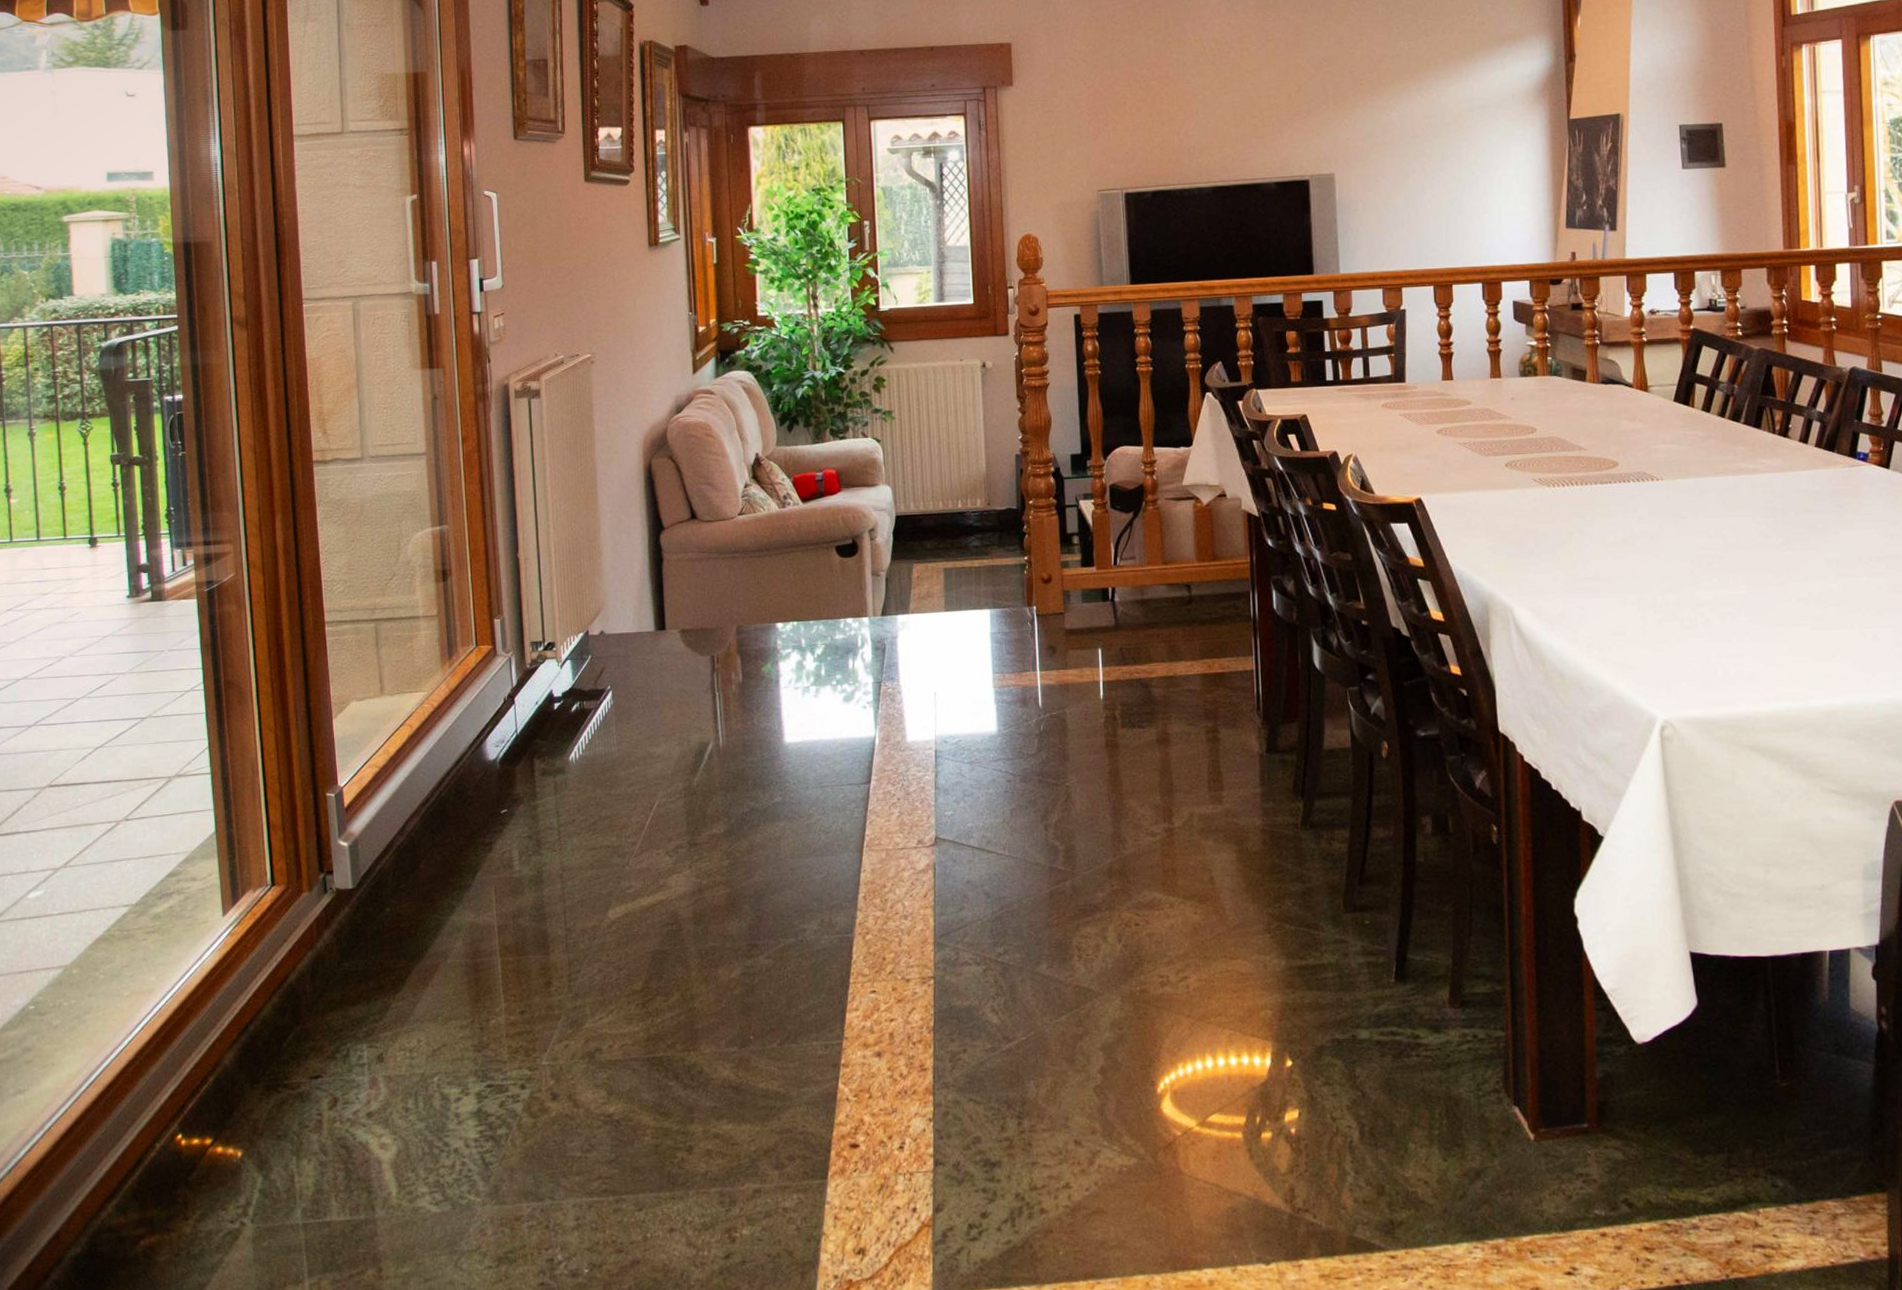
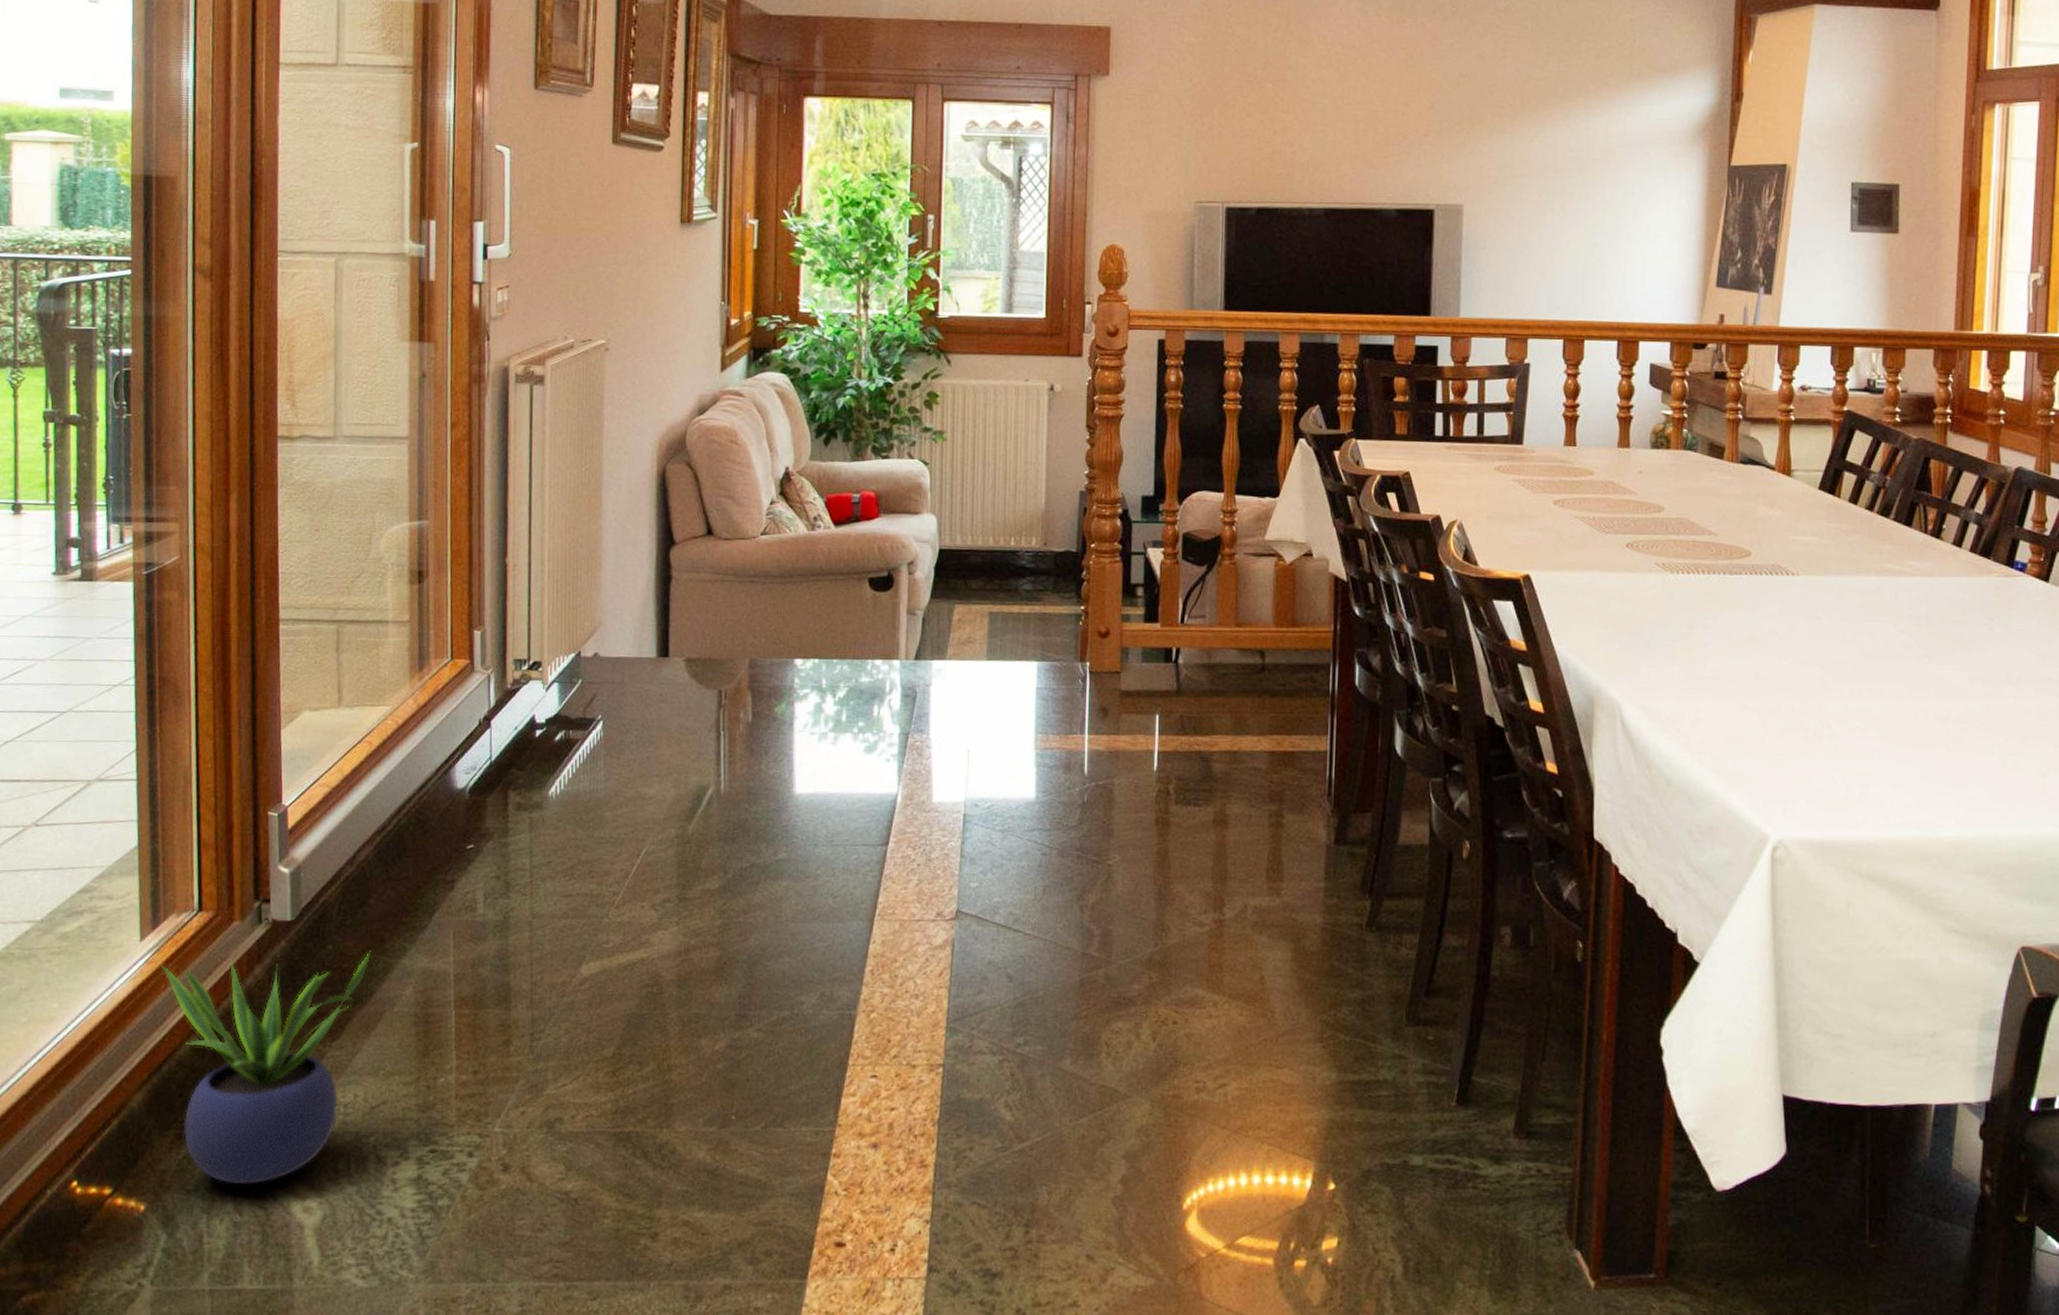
potted plant: none [242,910,424,1128] -> present [160,950,371,1185]

